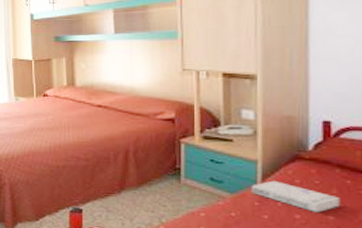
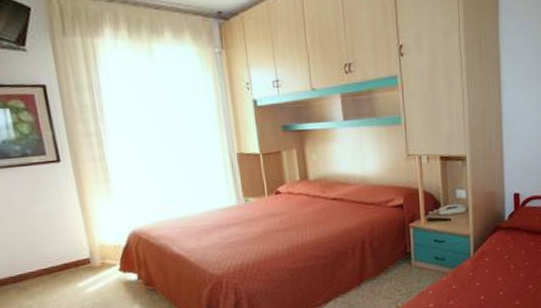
book: present [250,180,341,213] -> none [466,251,527,273]

